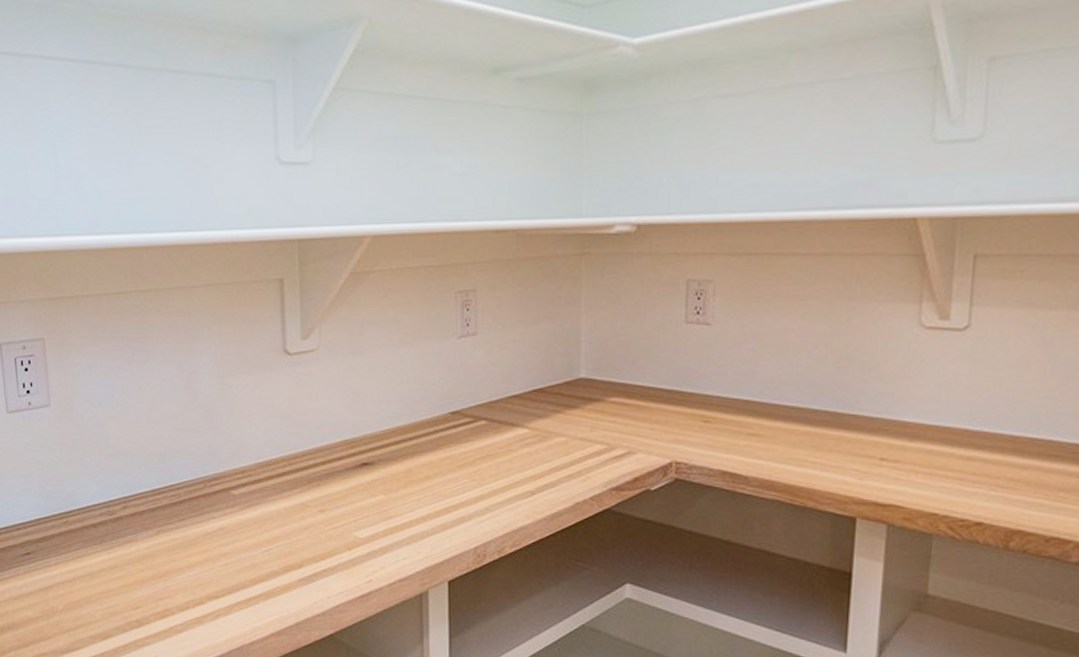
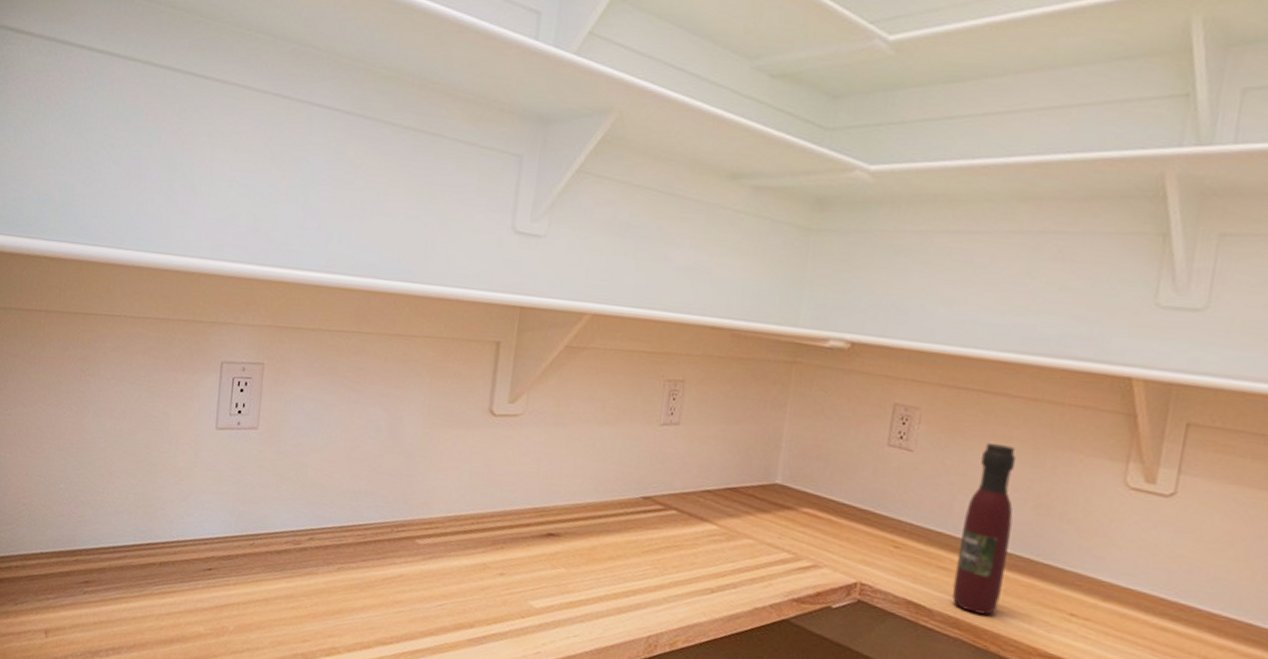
wine bottle: none [765,304,815,473] -> present [952,443,1017,615]

